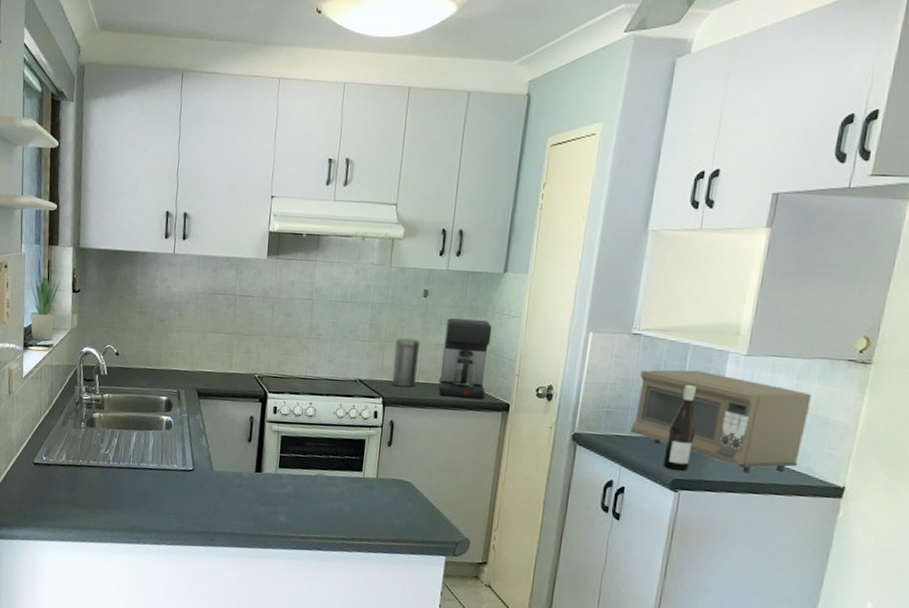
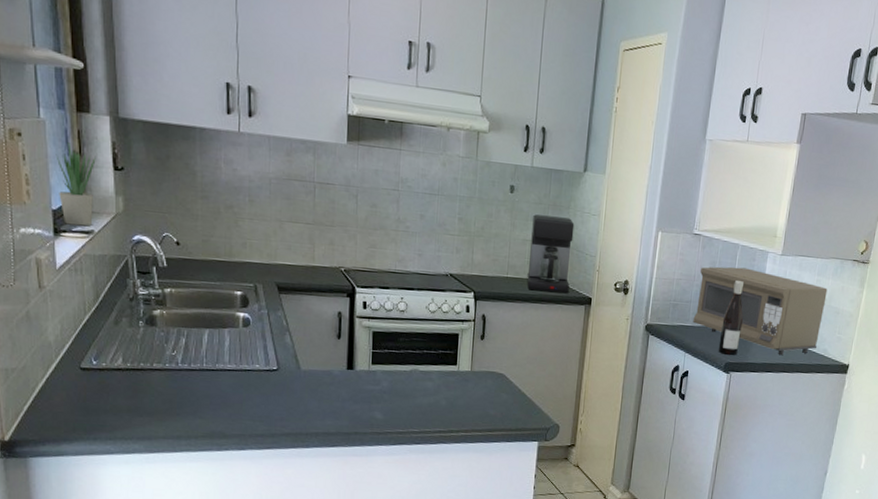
canister: present [391,338,420,388] -> none [482,233,508,282]

